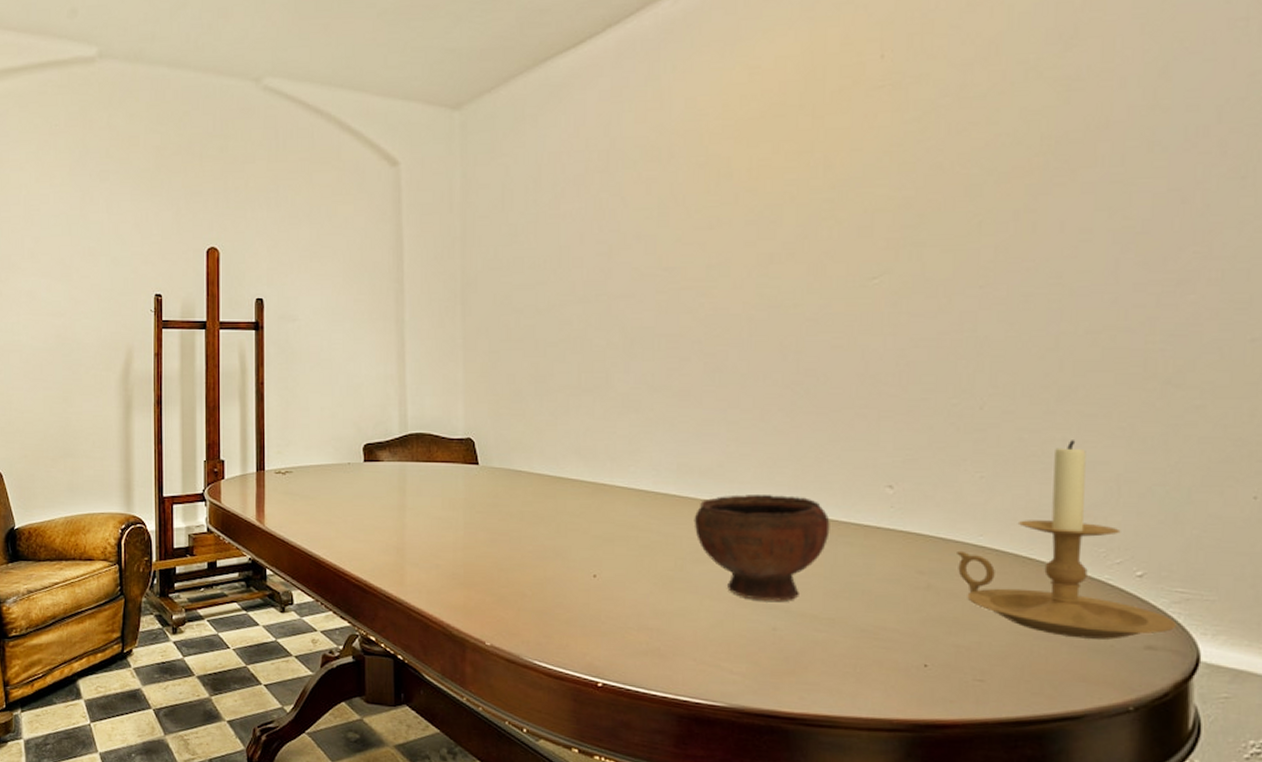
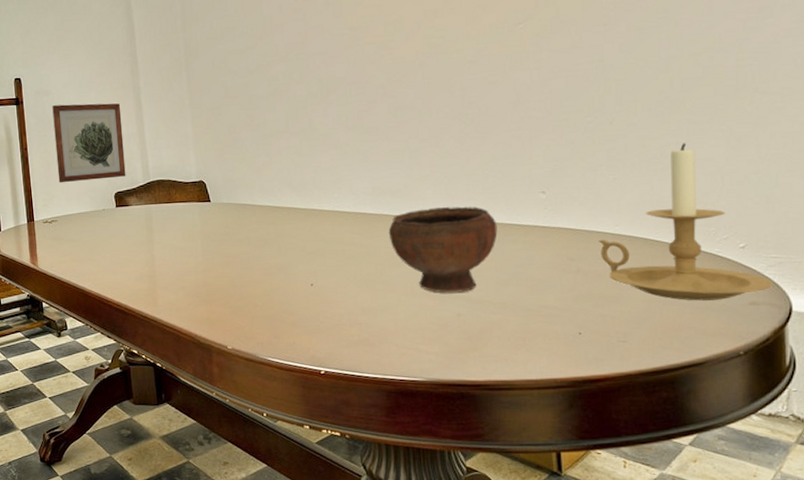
wall art: none [298,334,380,428] -> present [52,103,126,183]

